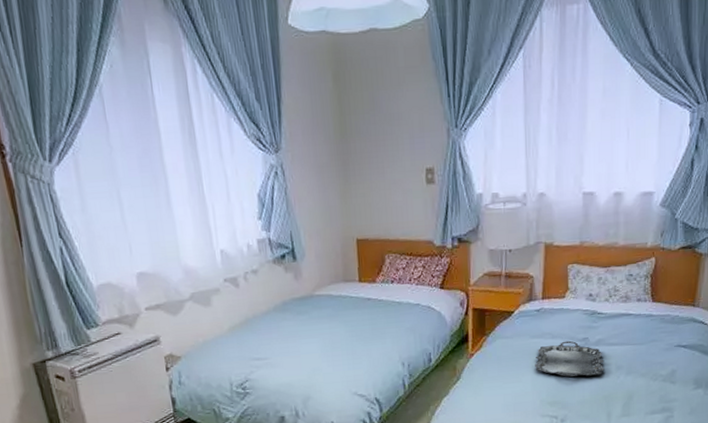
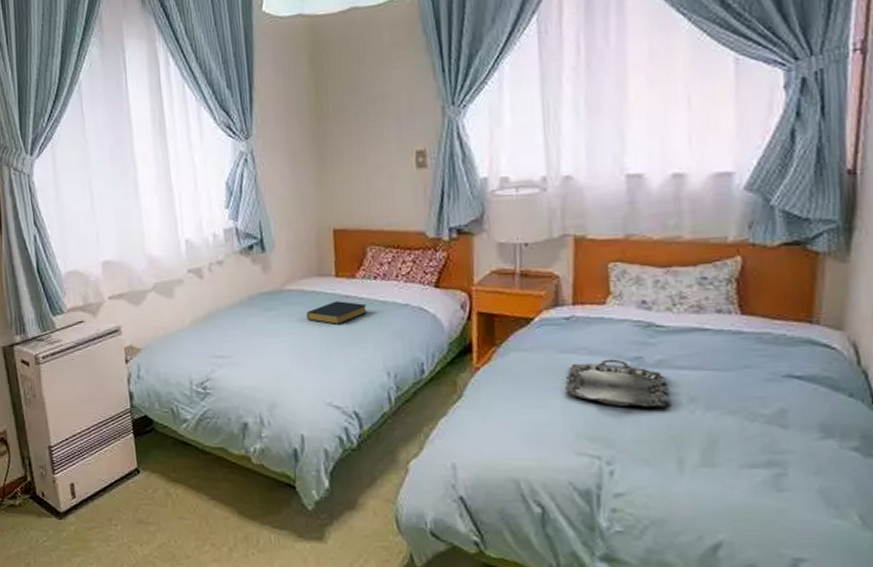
hardback book: none [334,303,386,324] -> present [306,301,367,325]

